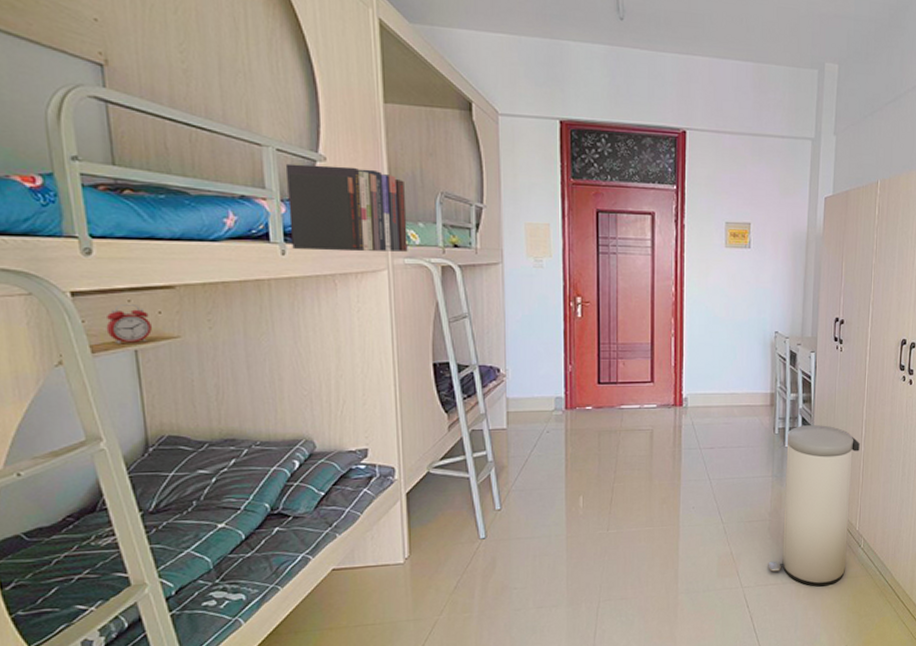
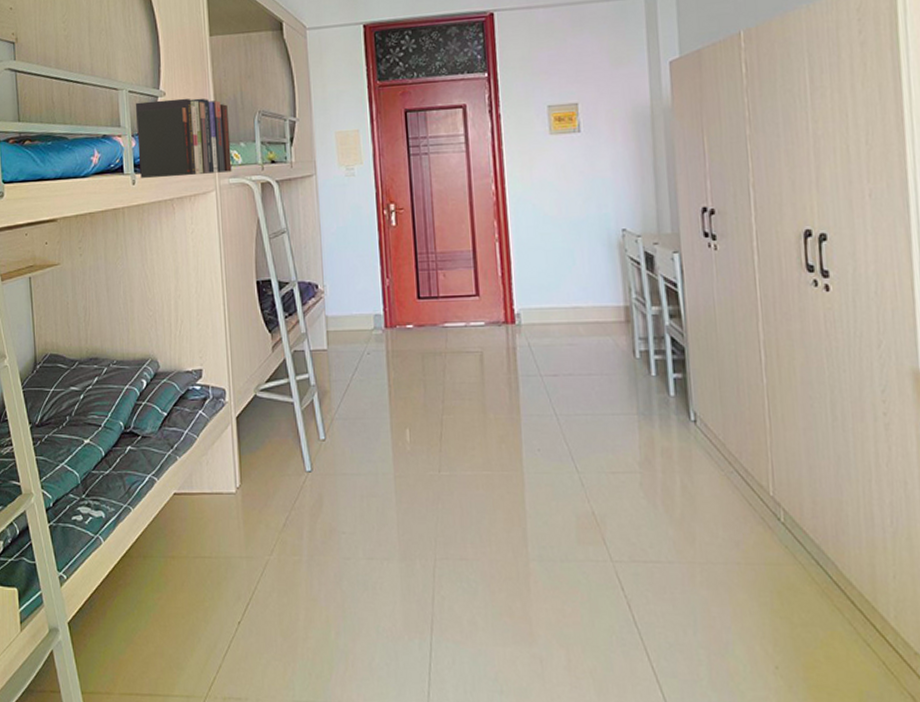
alarm clock: present [106,303,152,344] -> none [11,236,41,273]
pedal bin: present [768,425,860,587] -> none [644,347,761,573]

